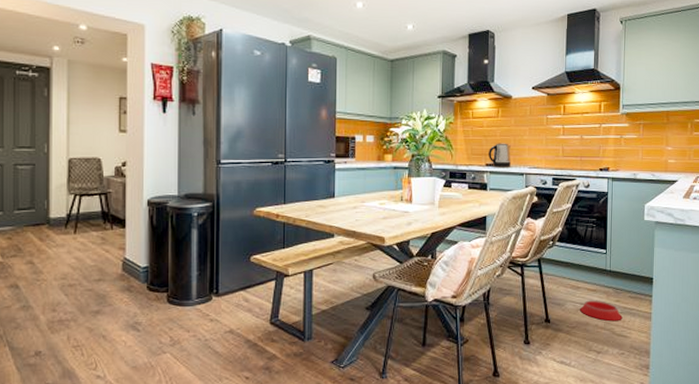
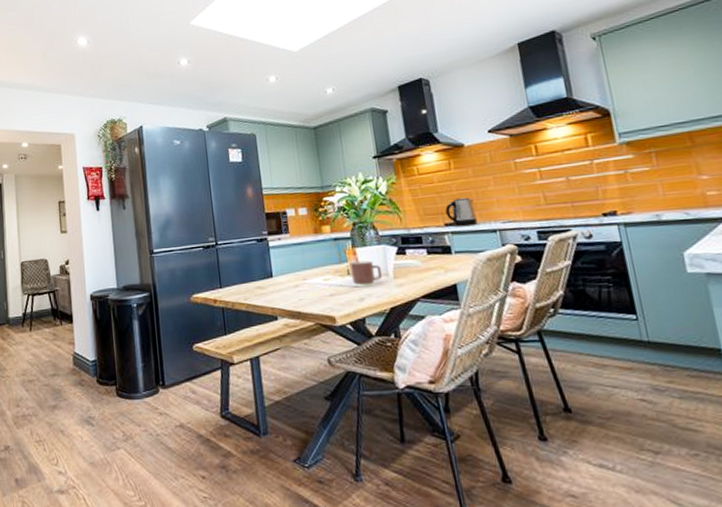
mug: none [403,190,430,212] -> present [349,260,383,286]
pet bowl: present [580,300,622,322] -> none [613,381,684,410]

